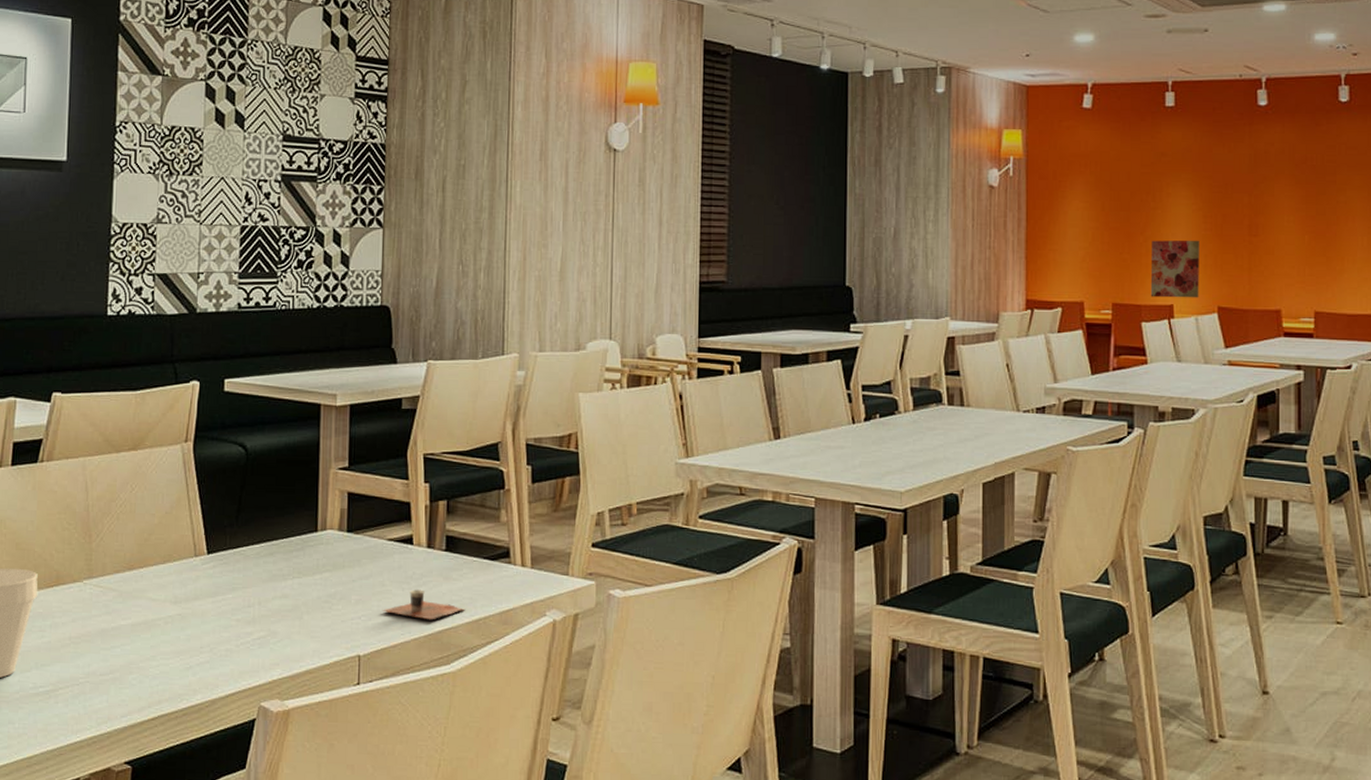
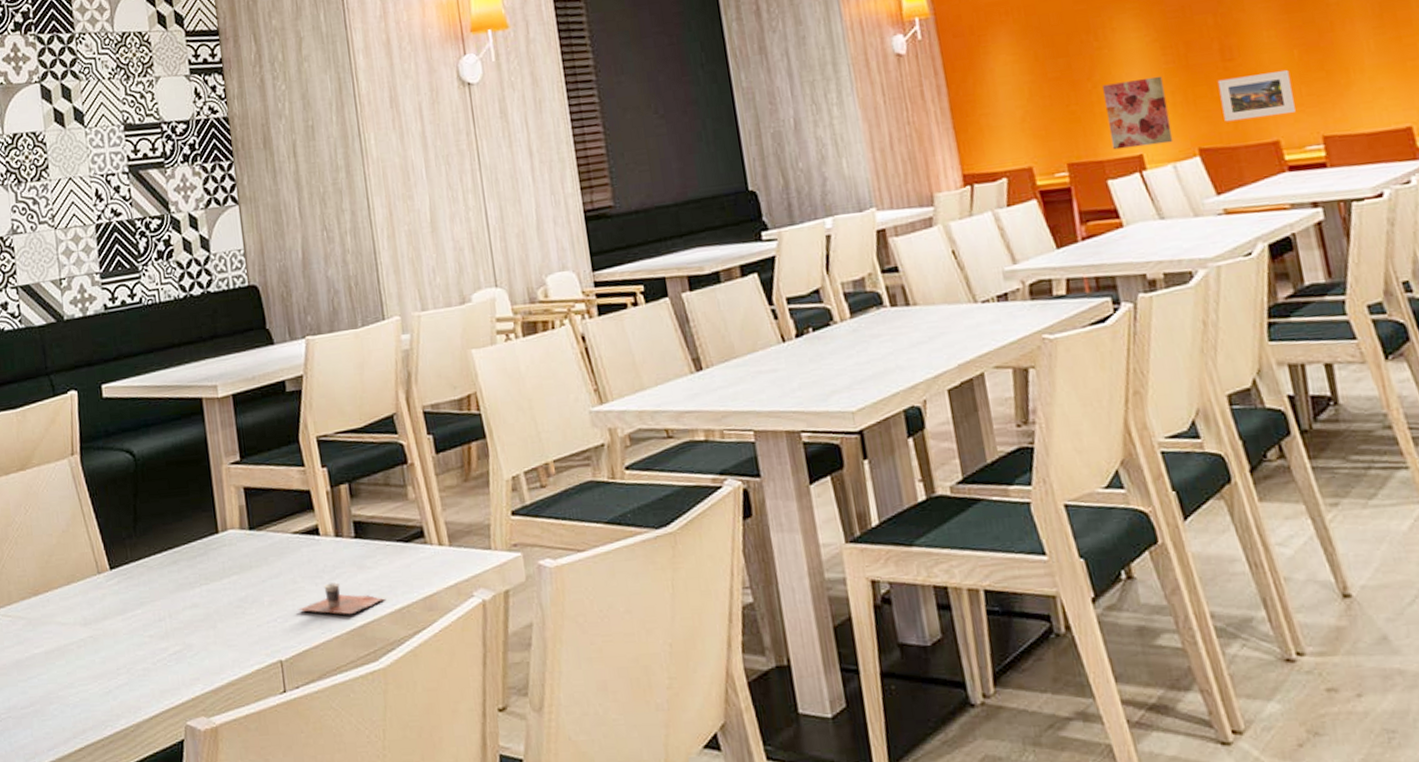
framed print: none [1242,251,1299,288] -> present [1217,70,1296,122]

